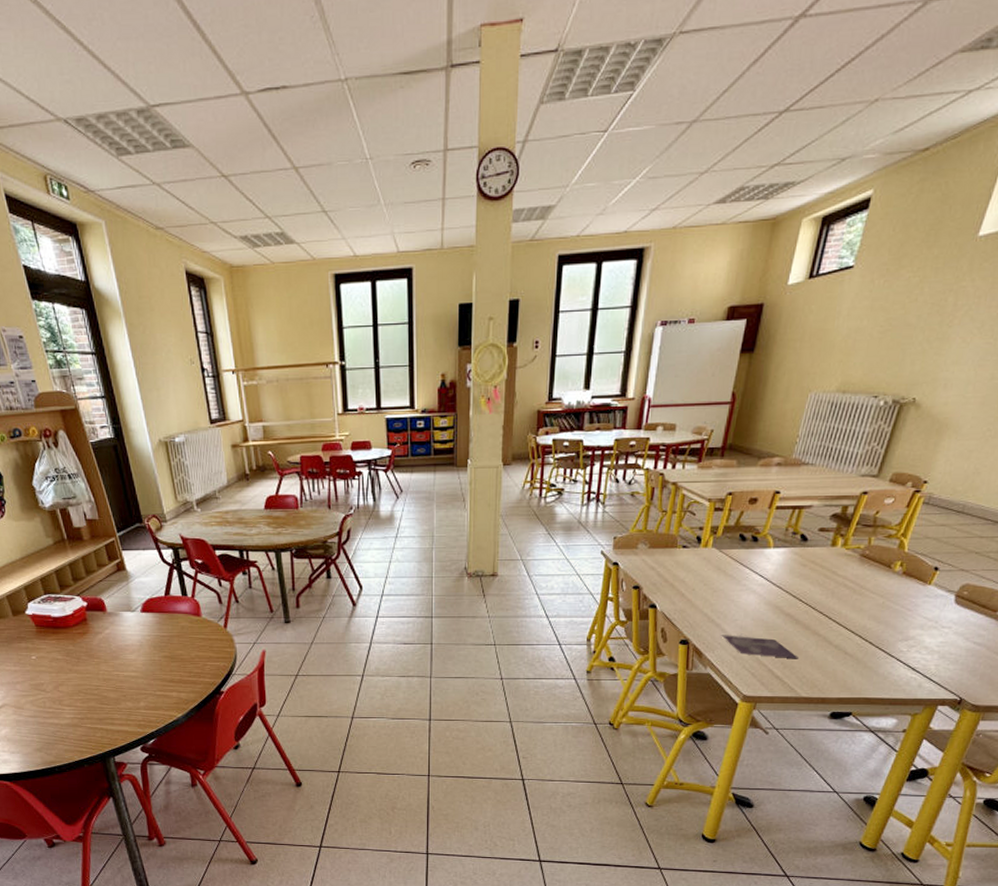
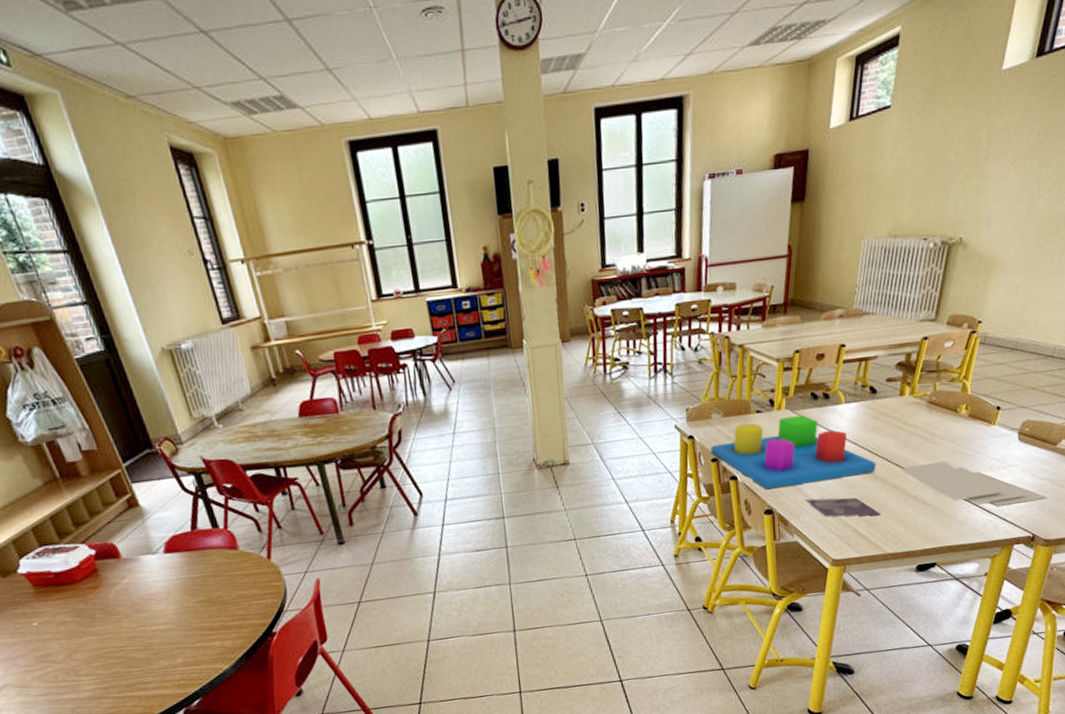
toy blocks: none [633,555,799,621] -> present [711,415,876,490]
papers: none [823,614,980,665] -> present [900,460,1047,506]

